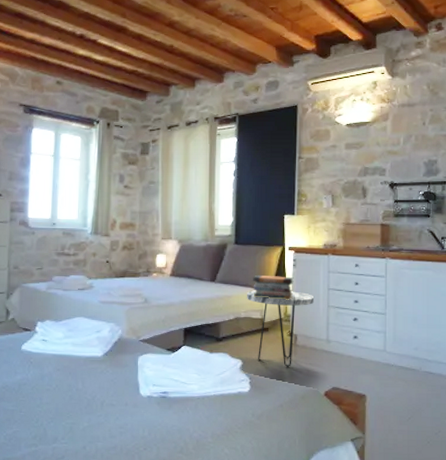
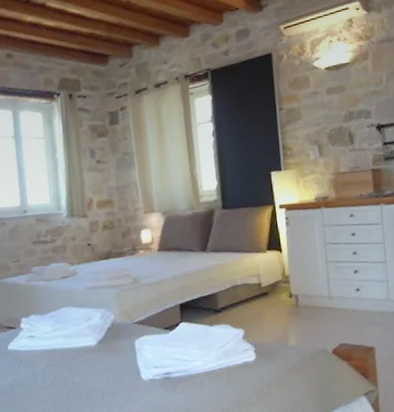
side table: present [246,290,315,367] -> none [240,250,312,330]
book stack: present [253,274,294,300] -> none [245,236,289,262]

